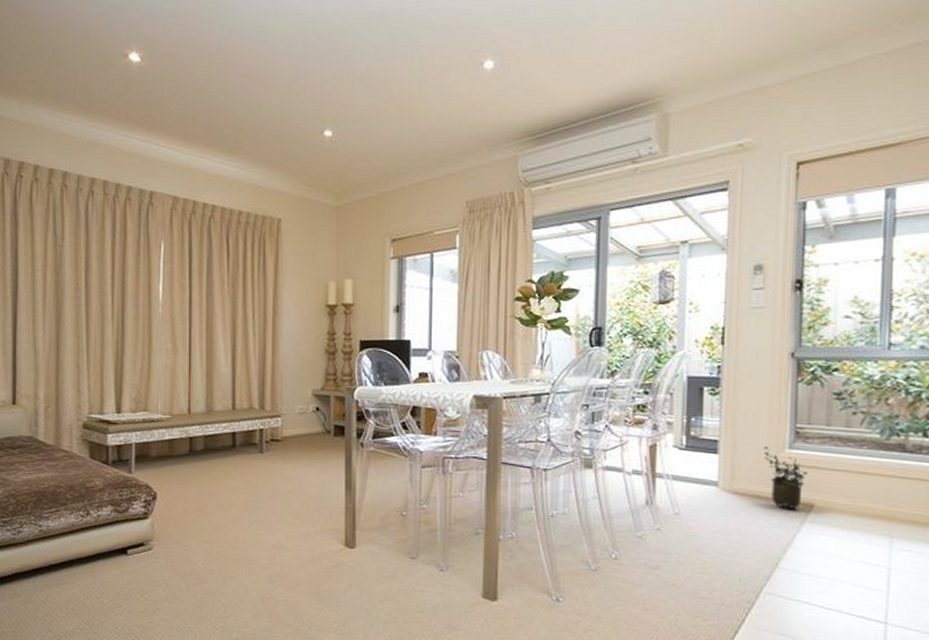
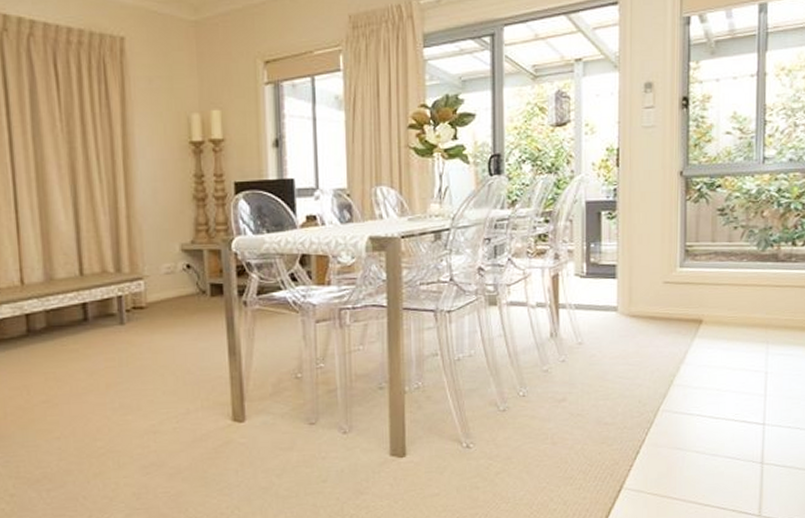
potted plant: present [763,446,808,509] -> none [657,267,697,327]

